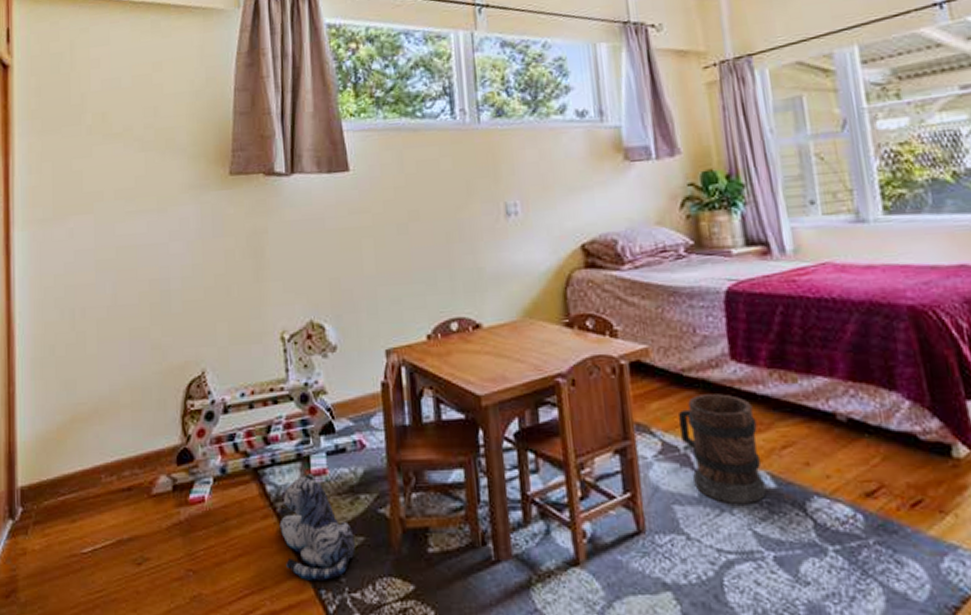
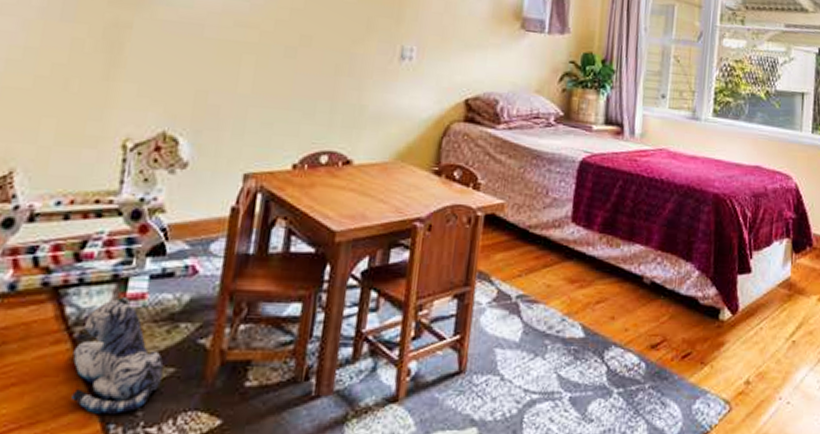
wooden barrel: present [677,394,767,504] -> none [515,250,581,350]

